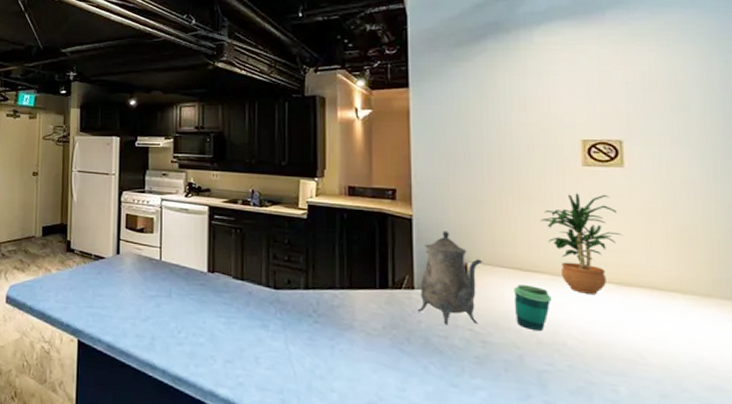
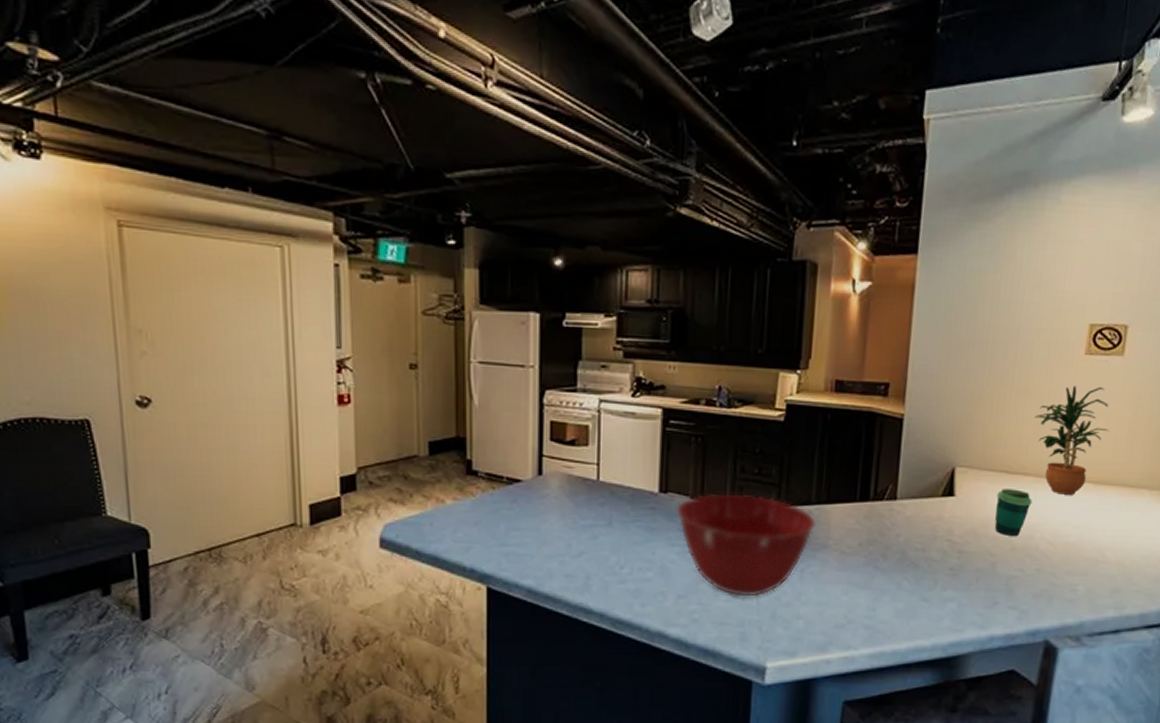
mixing bowl: none [222,275,342,368] -> present [677,493,817,597]
teapot: present [417,231,483,325] -> none [897,432,971,537]

